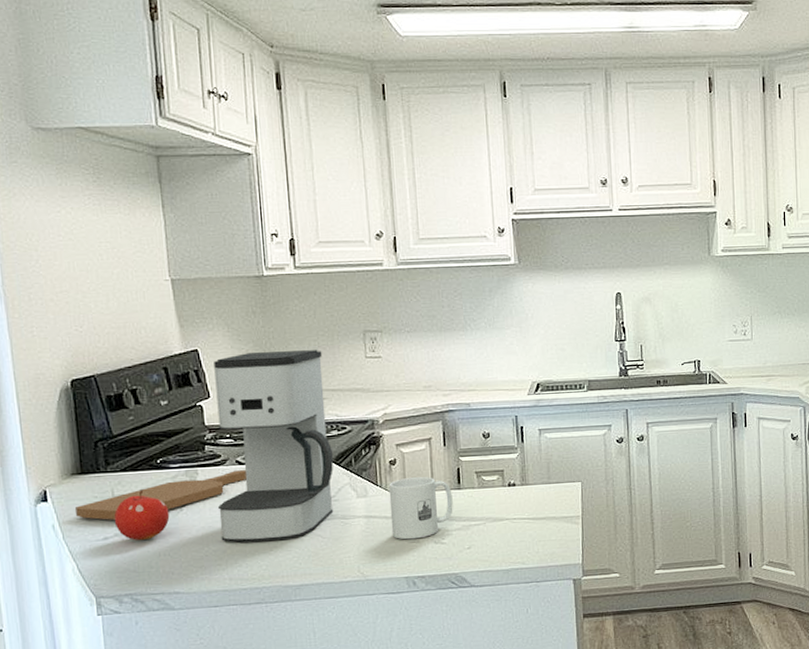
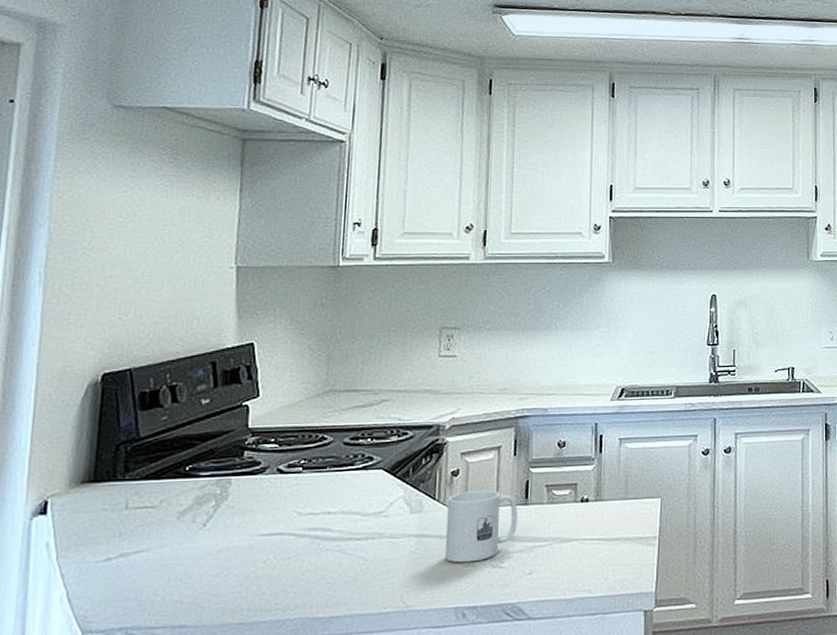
cutting board: present [76,470,247,520] -> none [78,480,287,538]
fruit: present [114,489,170,541] -> none [122,501,190,563]
coffee maker: present [214,350,334,543] -> none [246,347,392,566]

